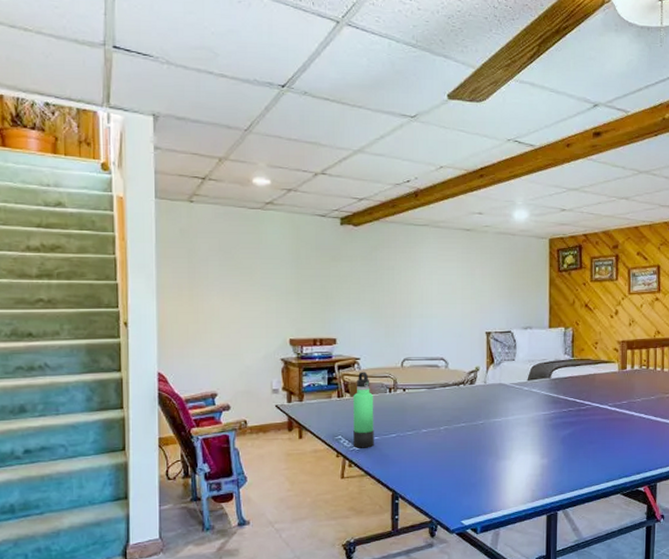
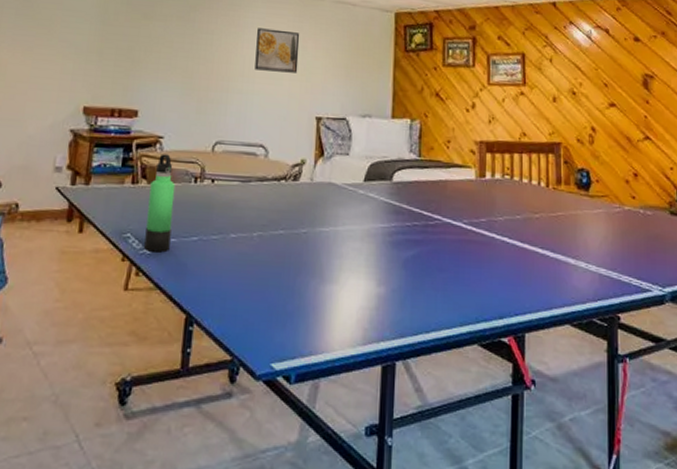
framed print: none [432,261,469,297] -> present [255,28,300,73]

